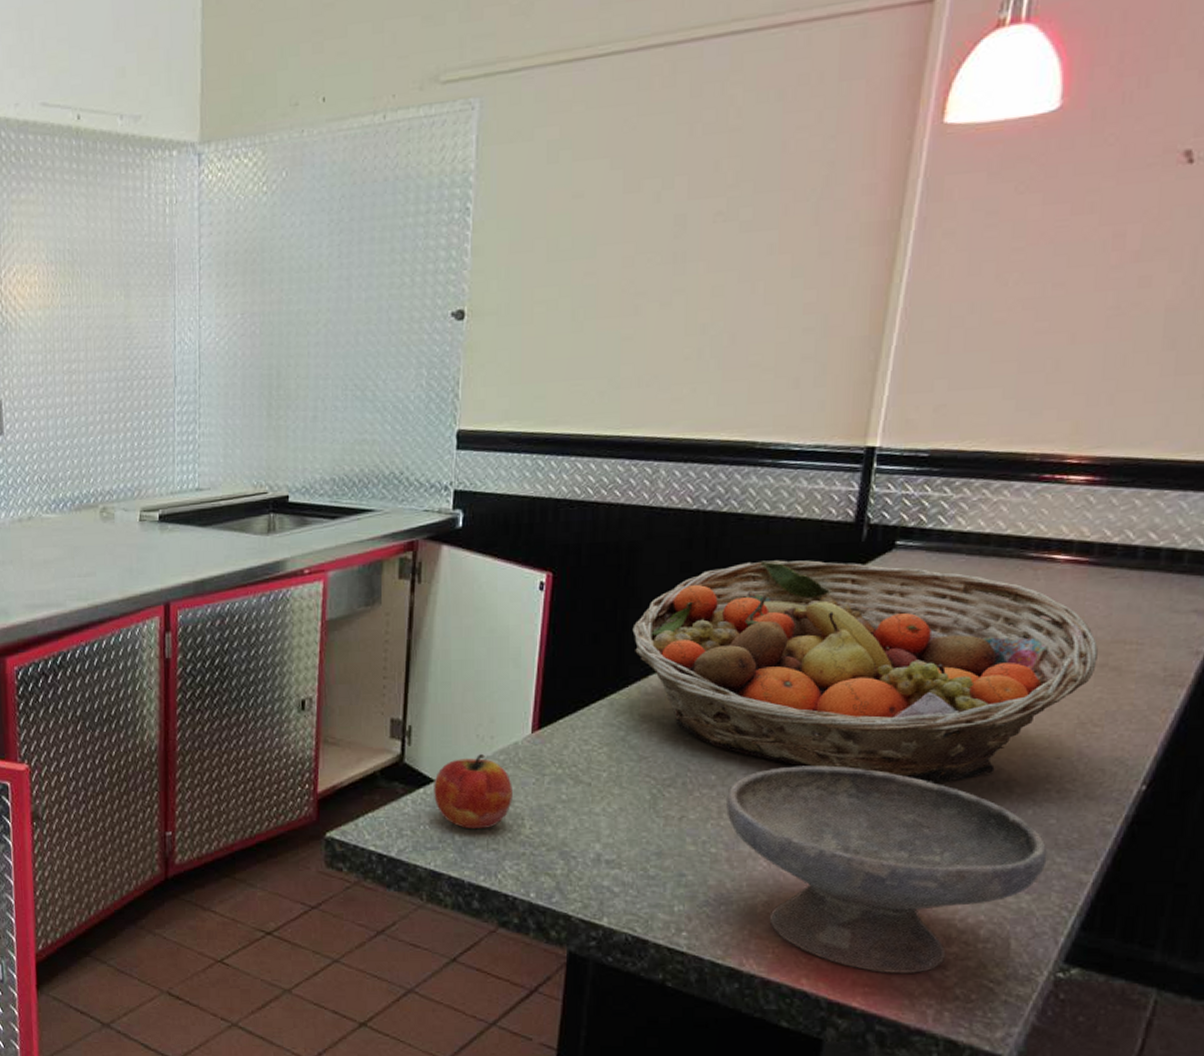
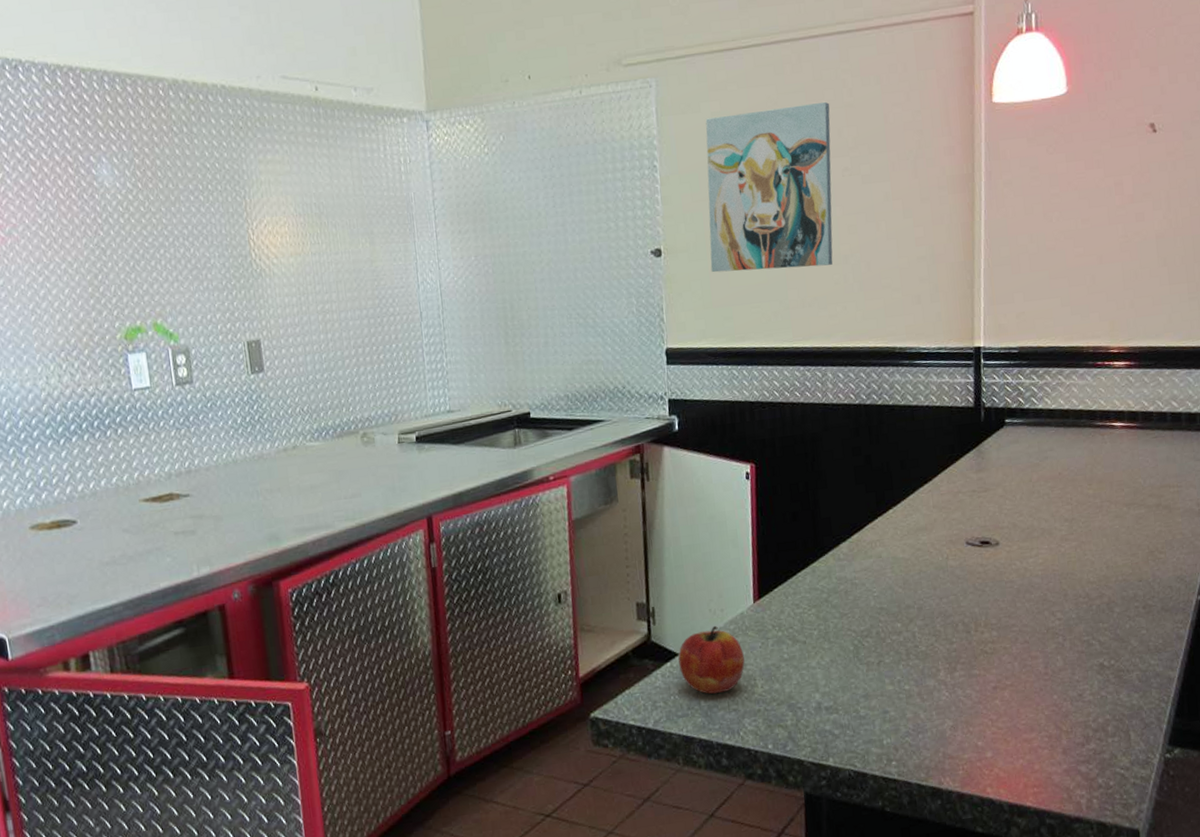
wall art: none [524,125,709,341] -> present [705,101,833,273]
fruit basket: present [632,560,1098,782] -> none [822,439,1154,611]
bowl: present [726,765,1048,973] -> none [911,605,1145,774]

